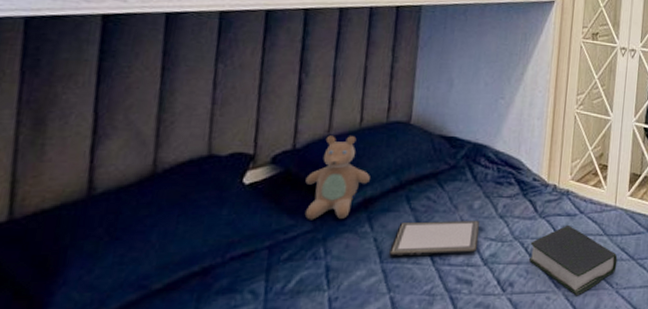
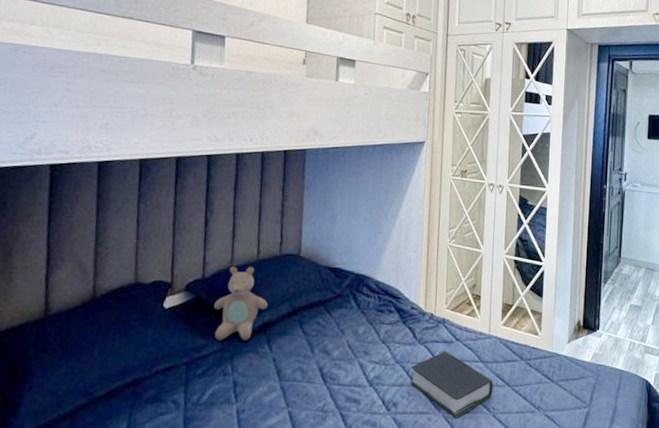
tablet: present [389,221,479,257] -> none [286,344,364,376]

